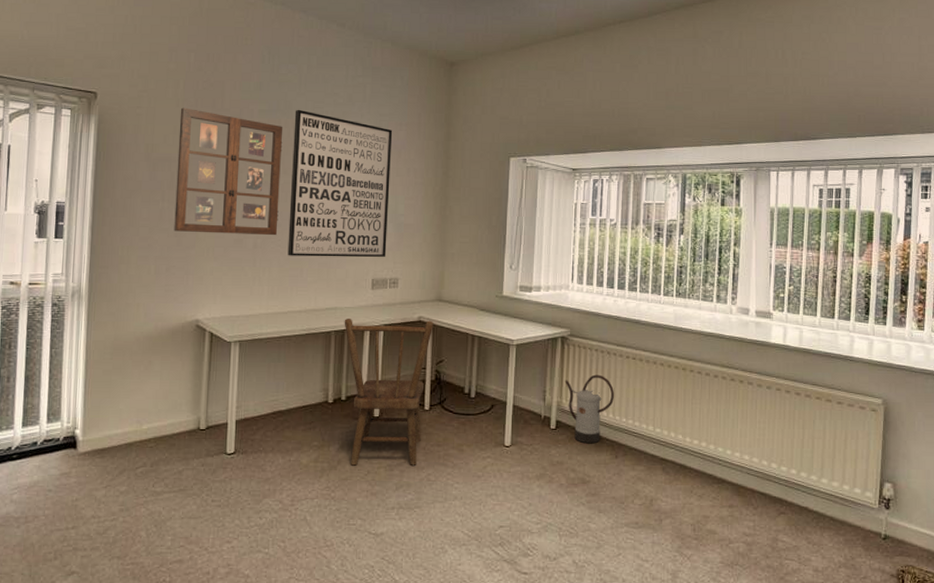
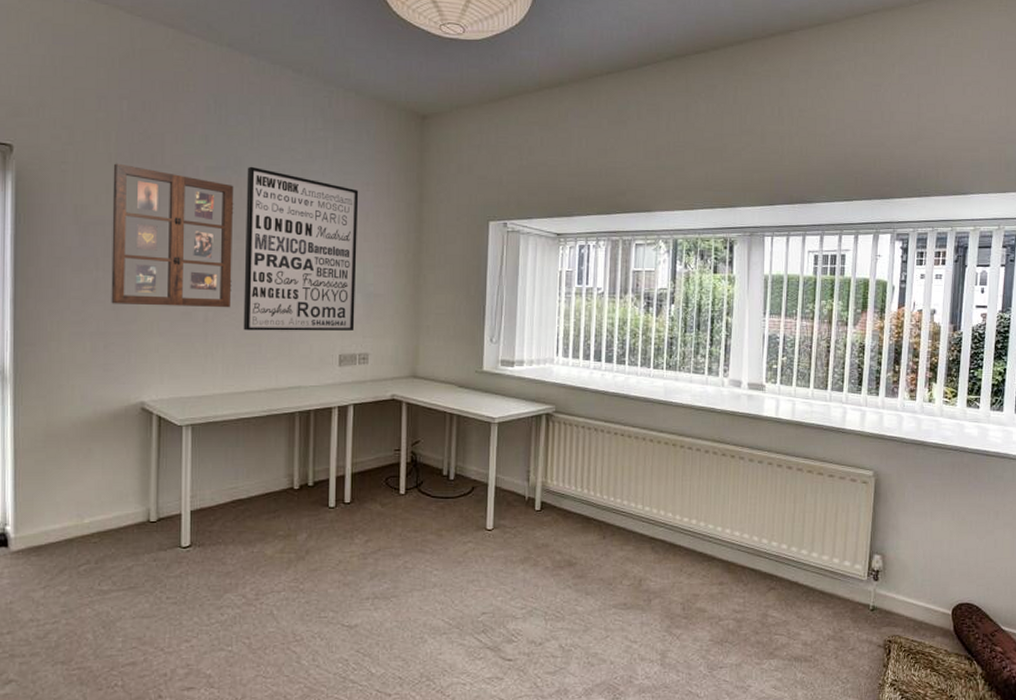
dining chair: present [344,318,434,466] -> none [309,397,408,555]
watering can: present [565,374,615,444] -> none [550,452,603,525]

